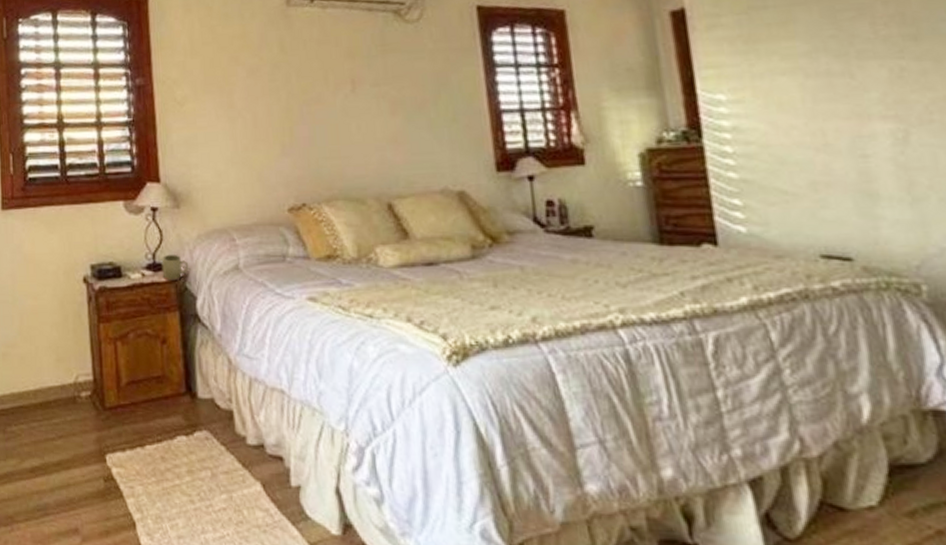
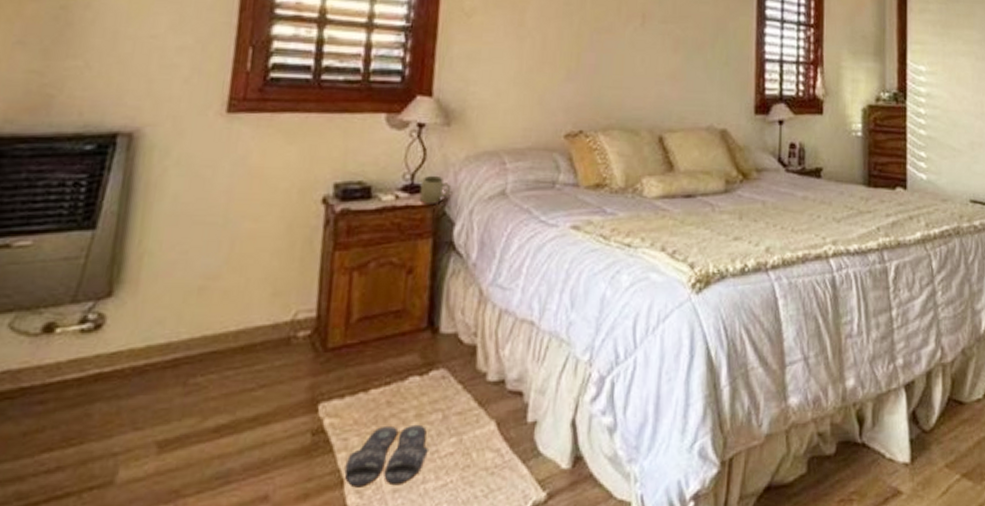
slippers: none [134,479,204,533] -> present [344,424,430,488]

